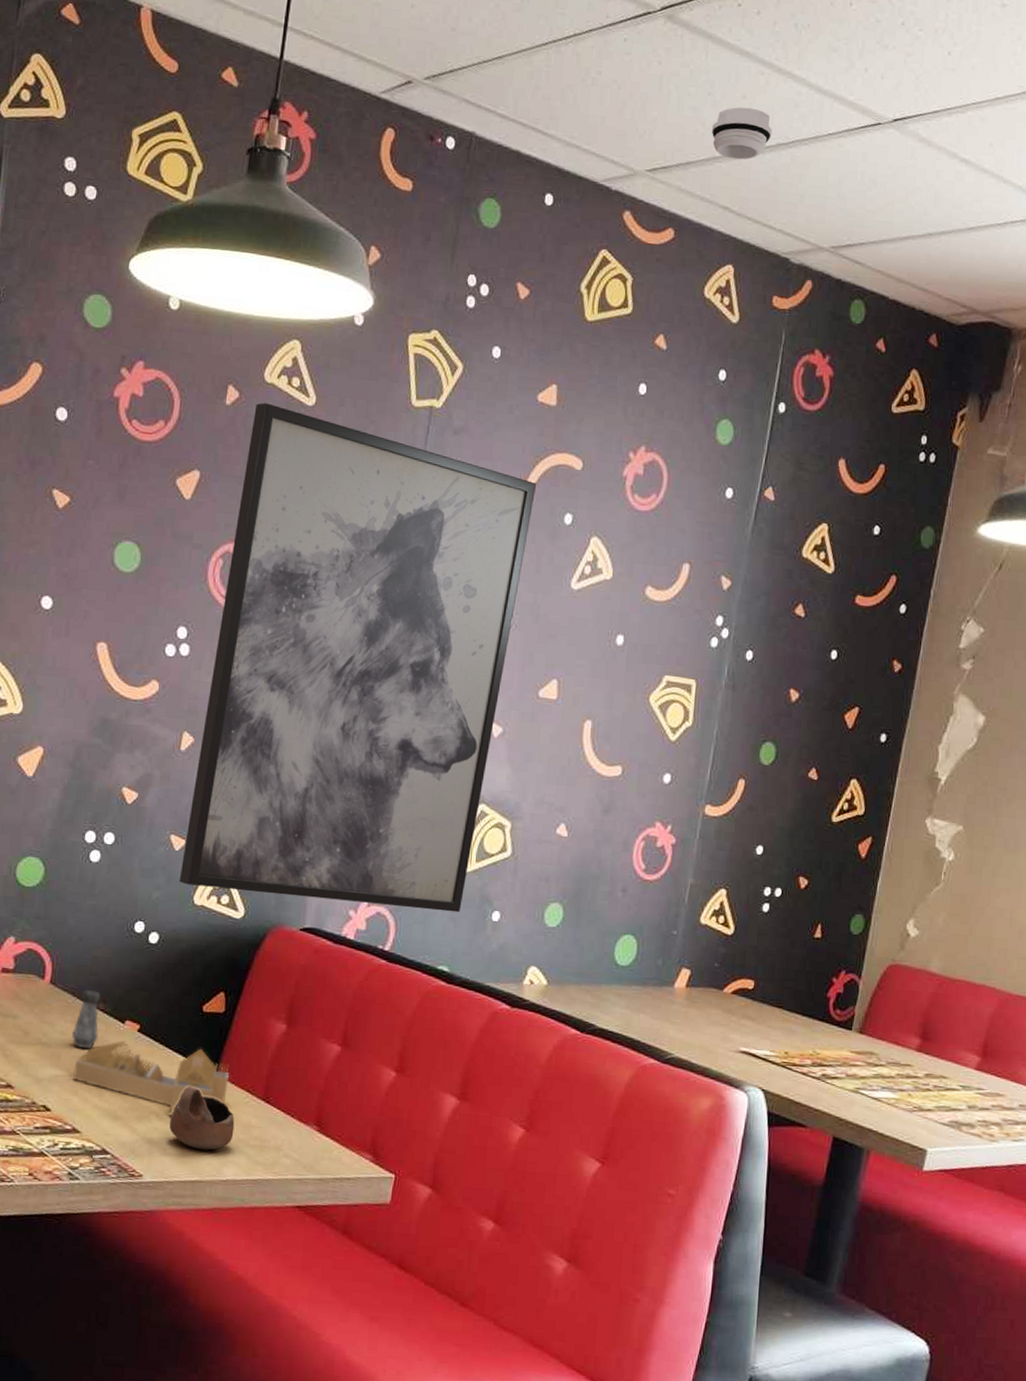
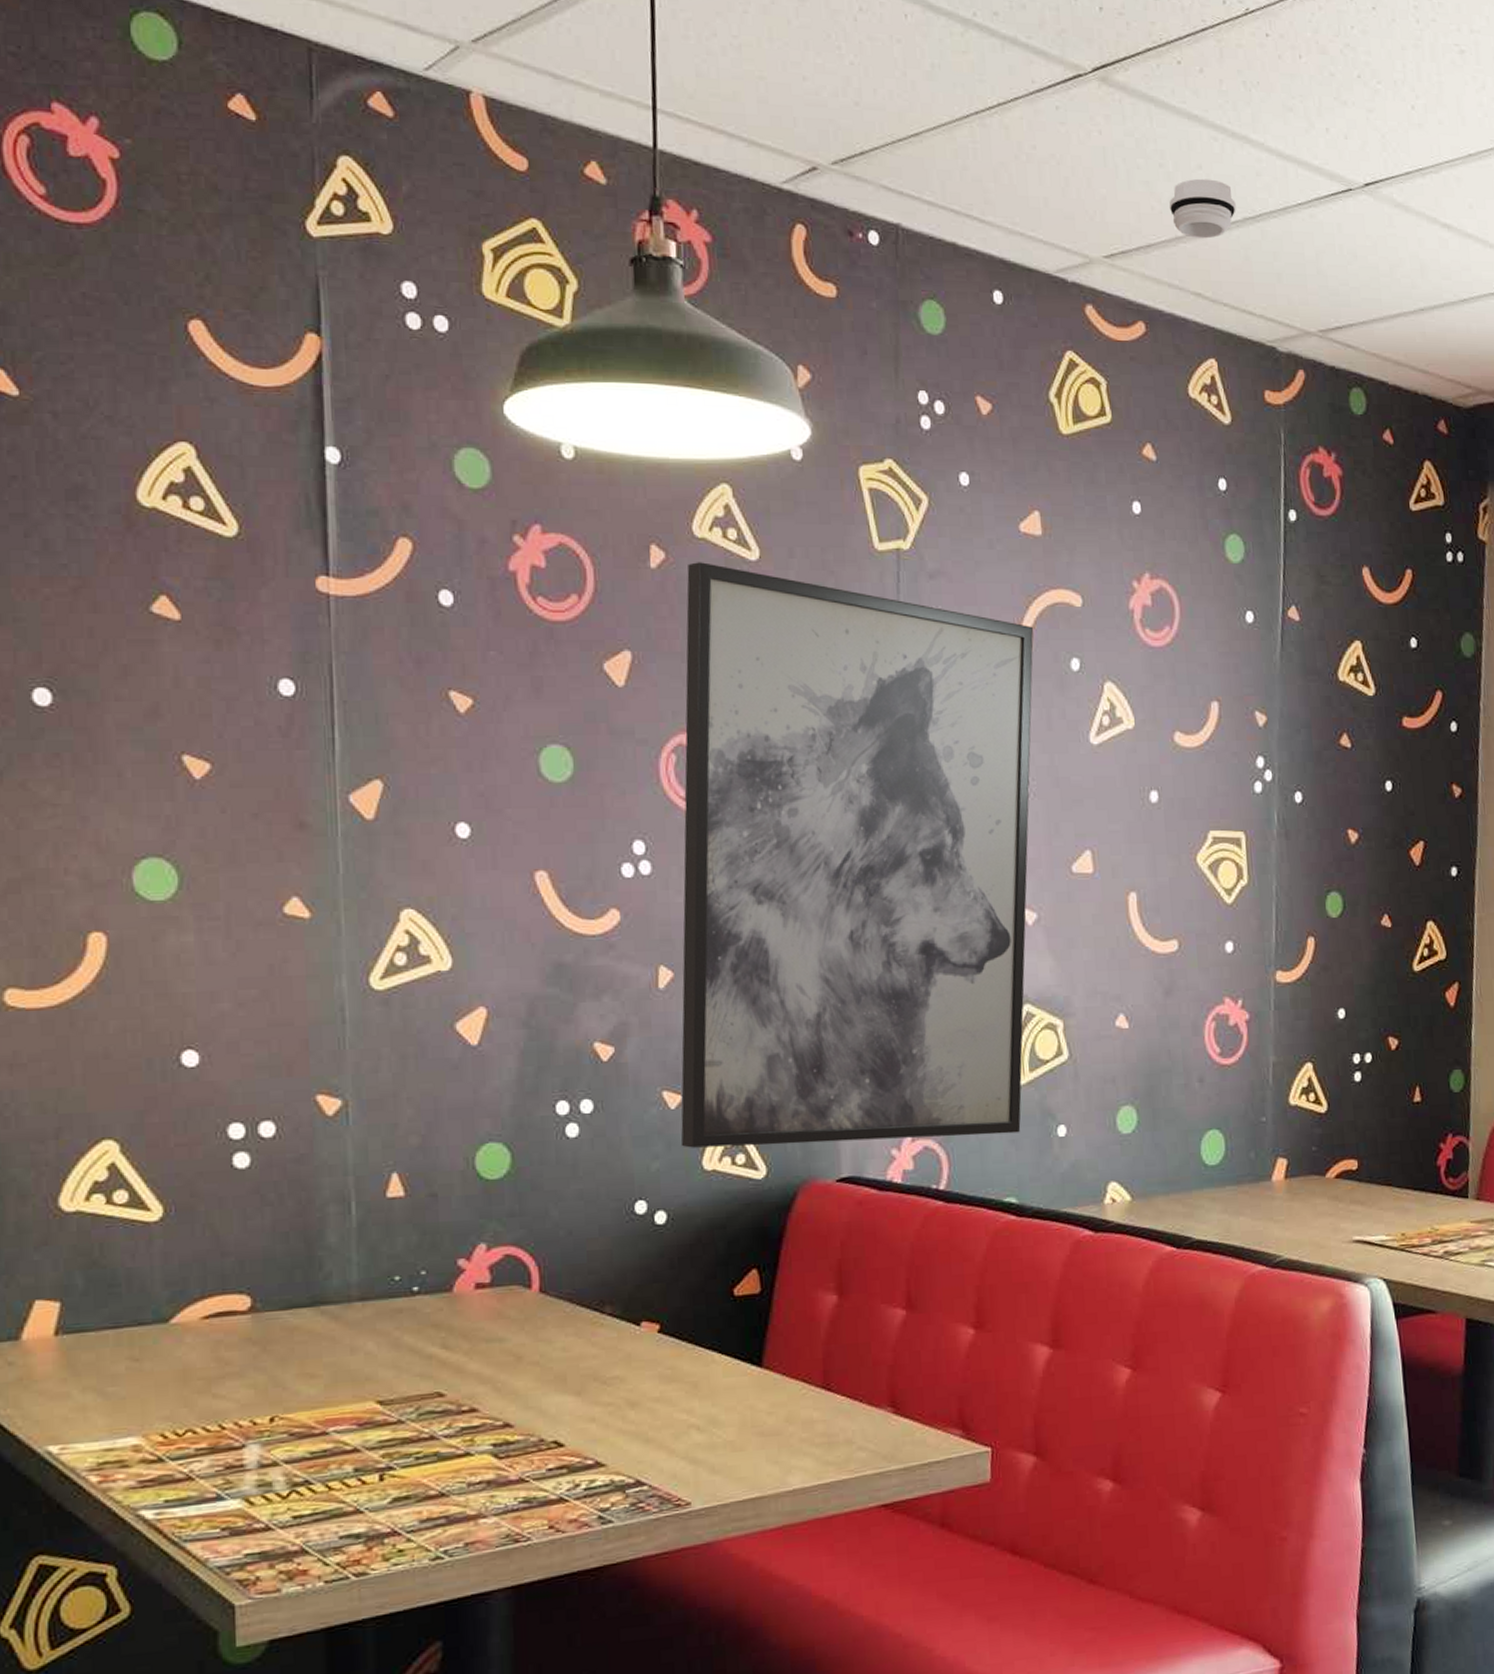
salt shaker: present [72,990,101,1049] -> none [577,1292,610,1365]
house frame: present [73,1040,230,1117] -> none [585,1340,779,1428]
cup: present [169,1086,235,1151] -> none [714,1386,794,1460]

